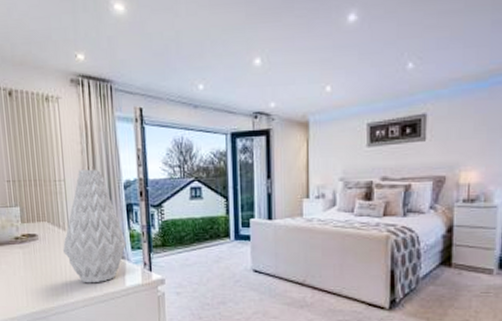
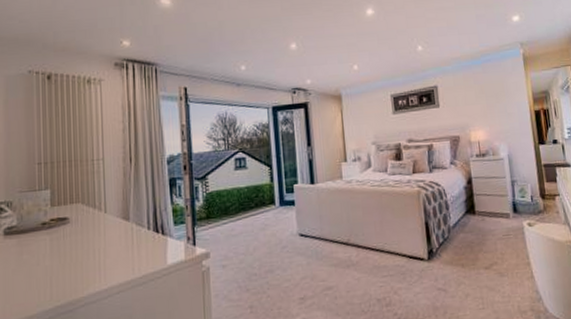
vase: present [63,169,126,283] -> none [98,146,169,266]

